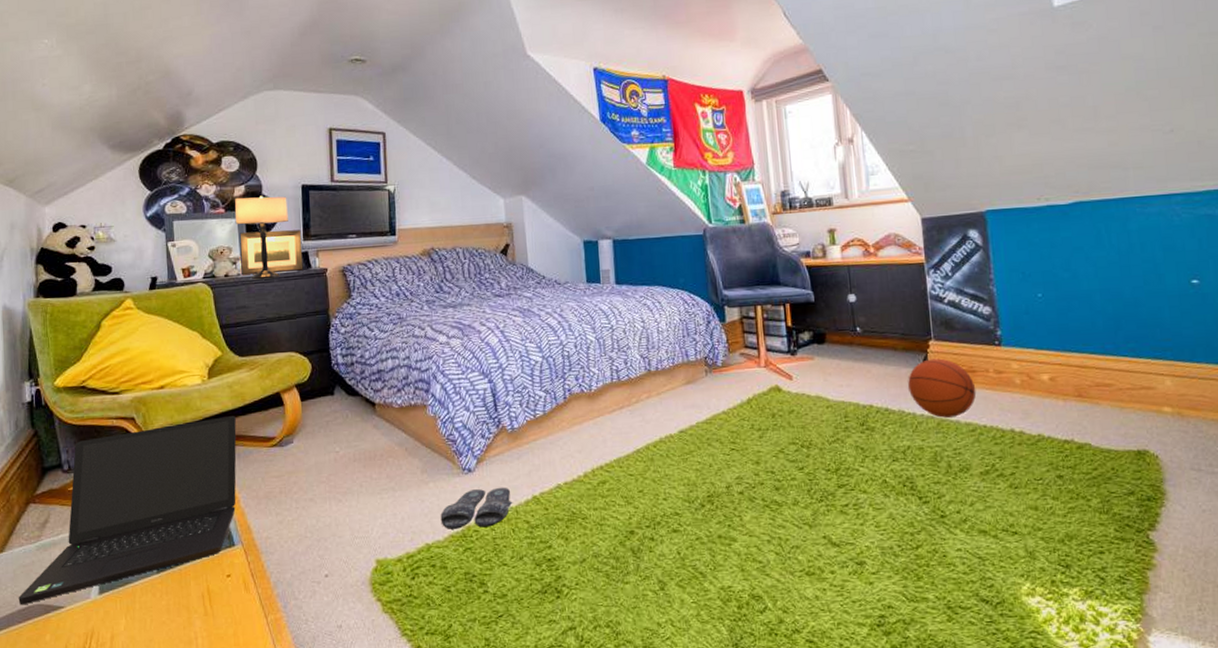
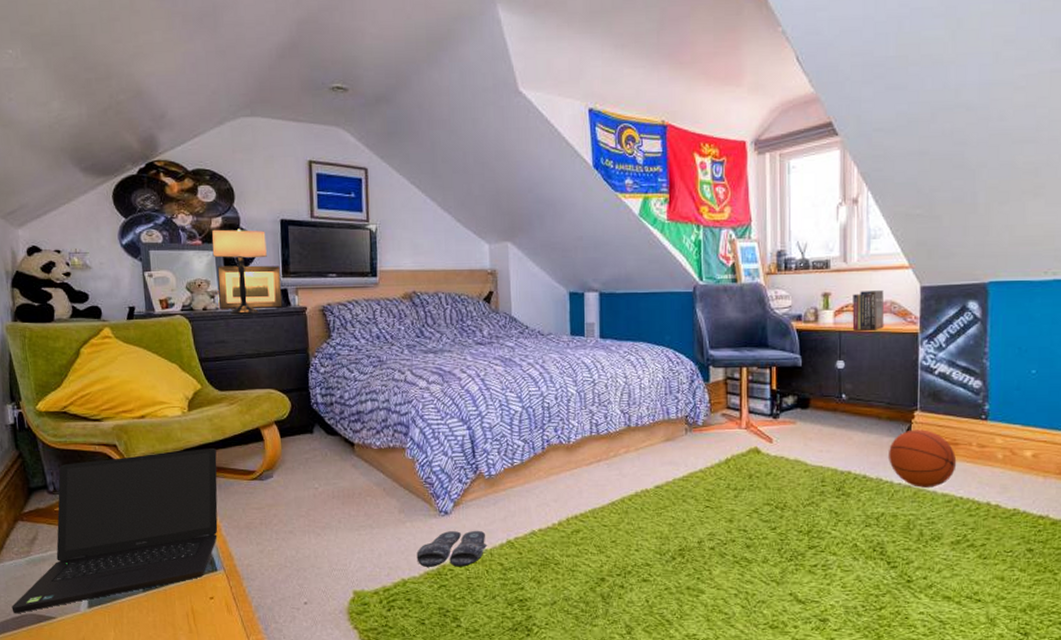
books: none [857,224,891,264] -> present [852,290,885,331]

